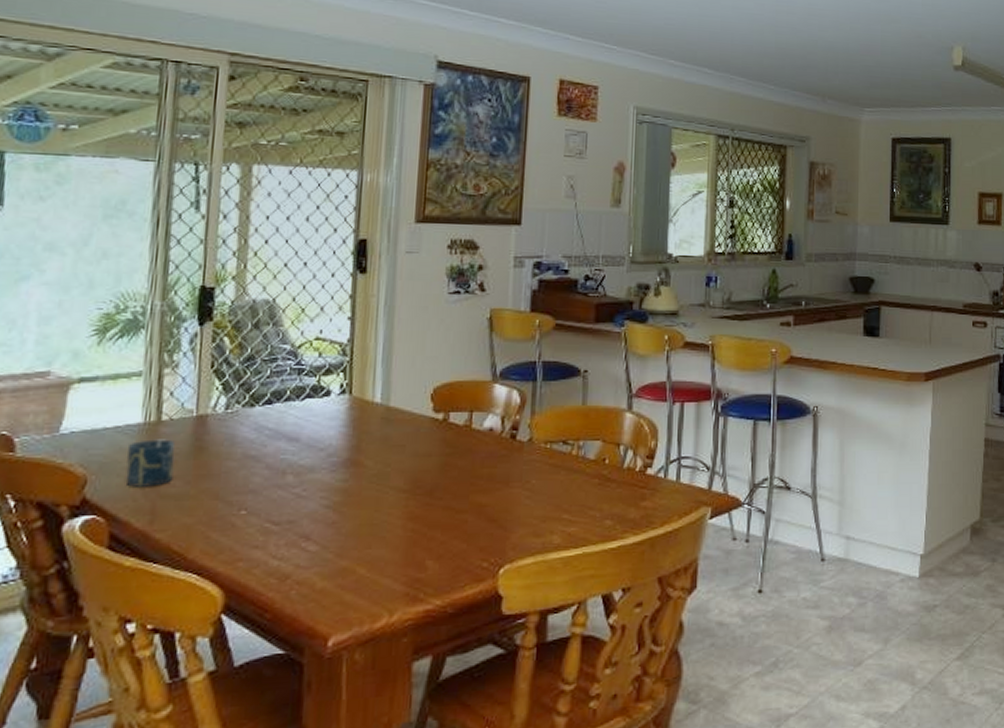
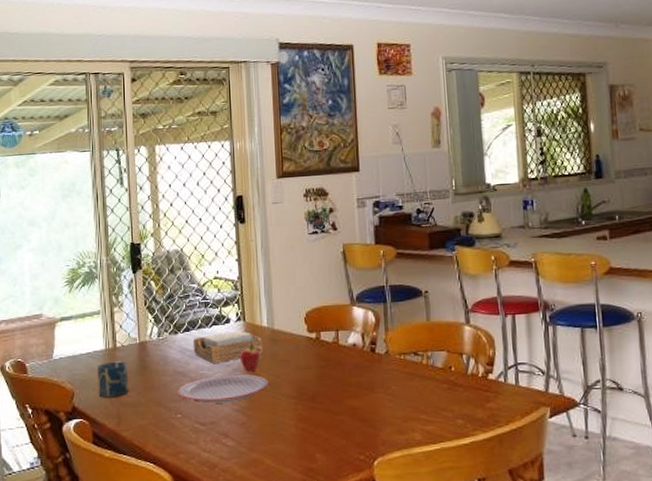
plate: none [244,460,375,497] -> present [177,374,270,404]
napkin holder: none [274,406,372,446] -> present [193,331,263,363]
fruit: none [339,422,369,458] -> present [240,343,262,372]

